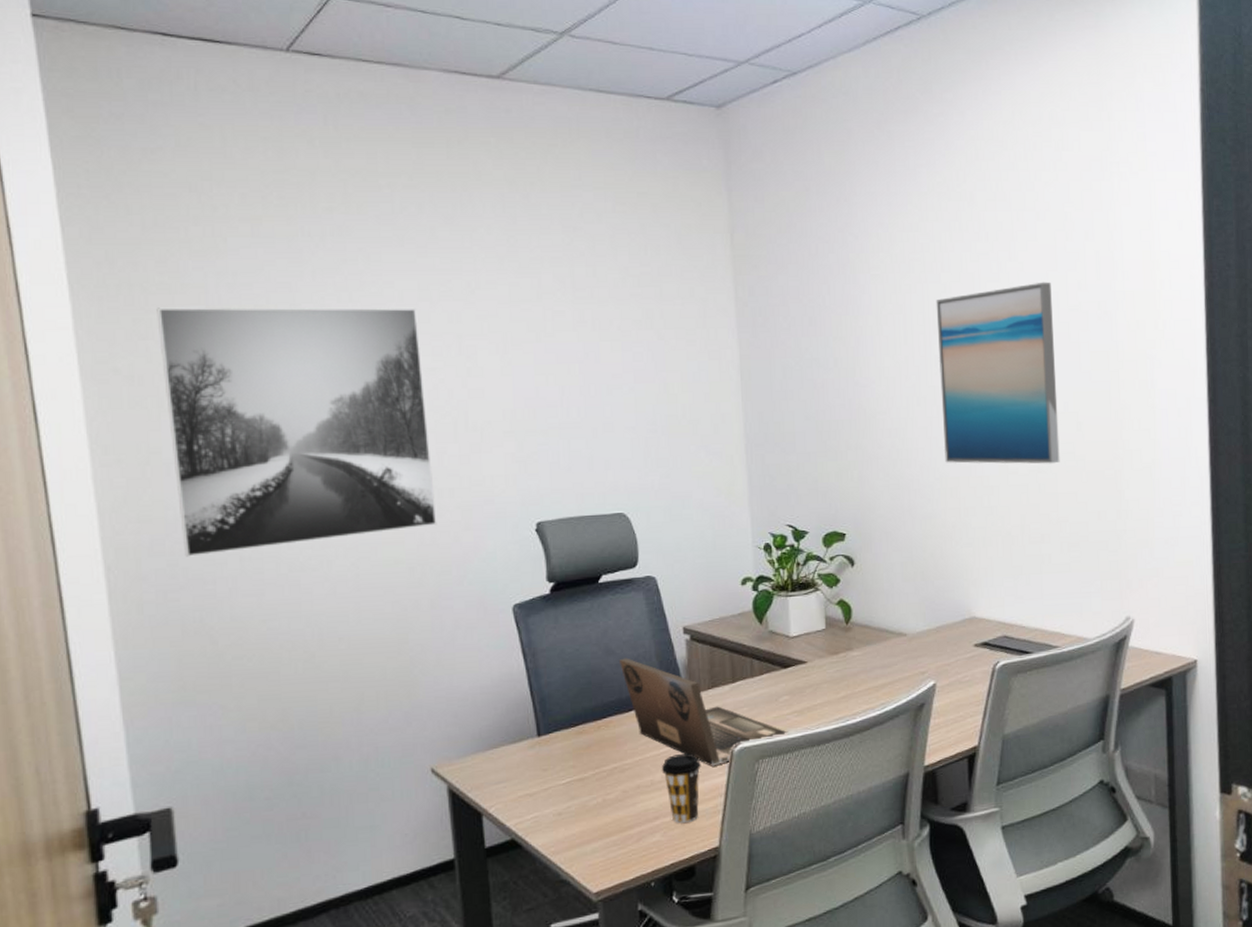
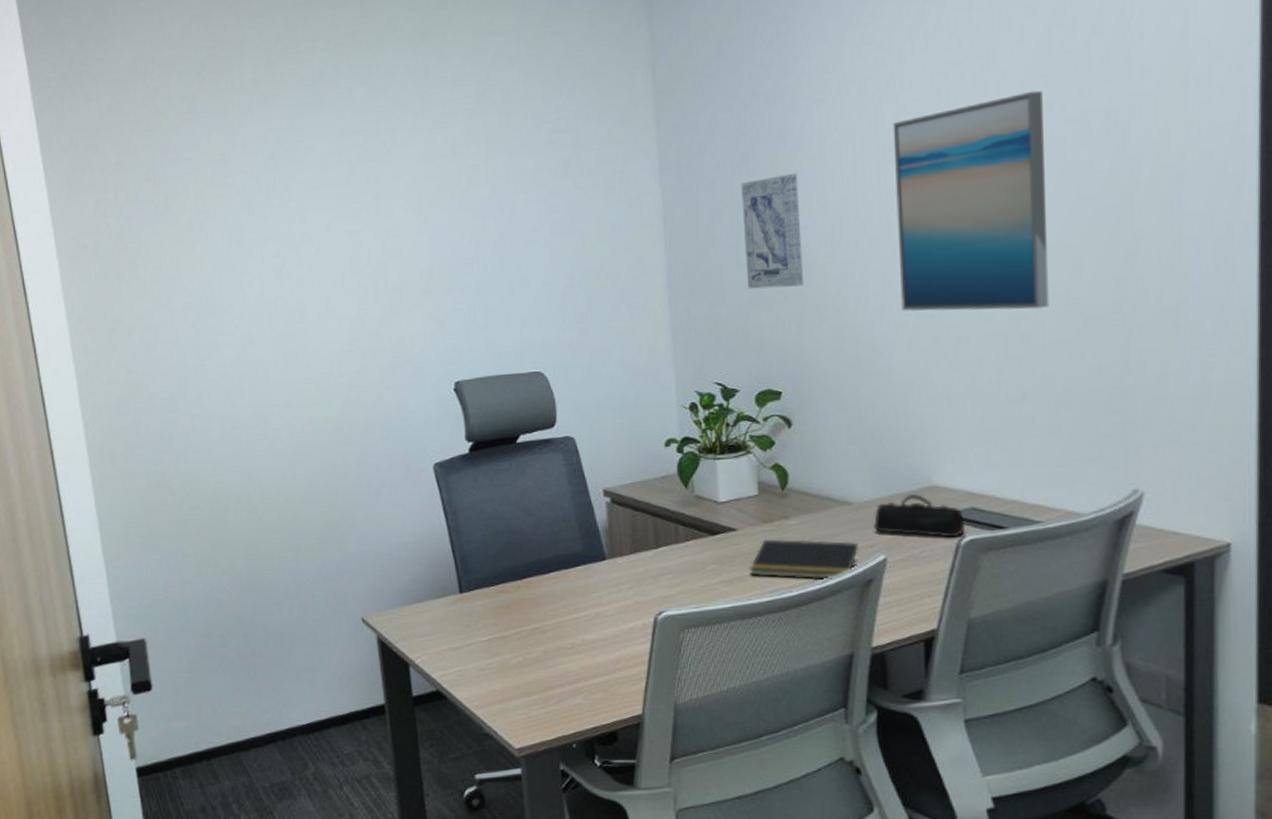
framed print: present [156,307,437,557] -> none [114,171,361,416]
laptop: present [619,658,789,767] -> none [539,519,717,633]
coffee cup: present [661,753,701,823] -> none [582,619,623,687]
wall art: none [809,337,864,440] -> present [741,173,803,289]
notepad: none [818,669,912,706] -> present [750,539,858,580]
pencil case: none [925,624,999,663] -> present [874,493,966,538]

